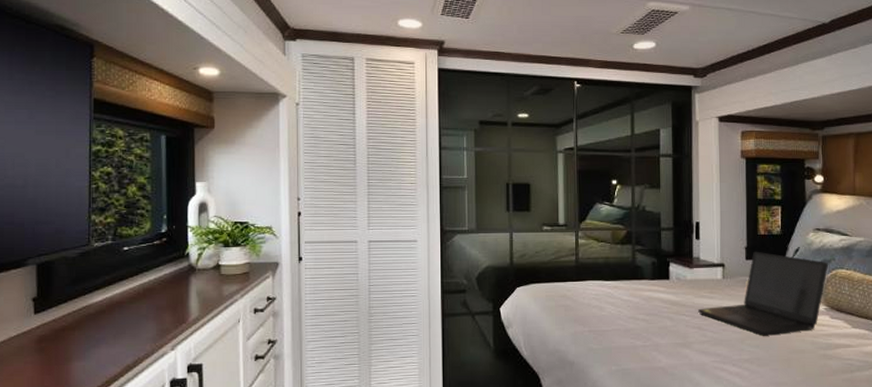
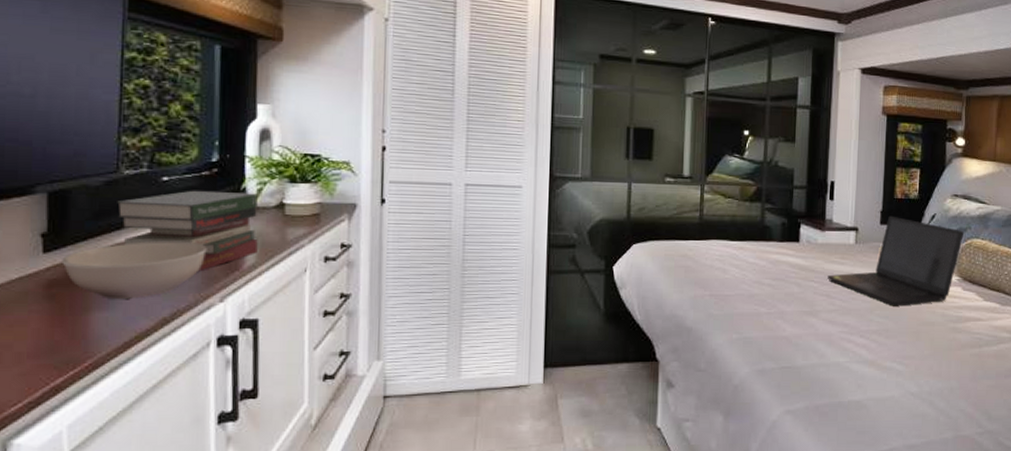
bowl: none [48,301,160,350] -> present [62,241,207,299]
books: none [89,257,200,325] -> present [117,190,258,272]

